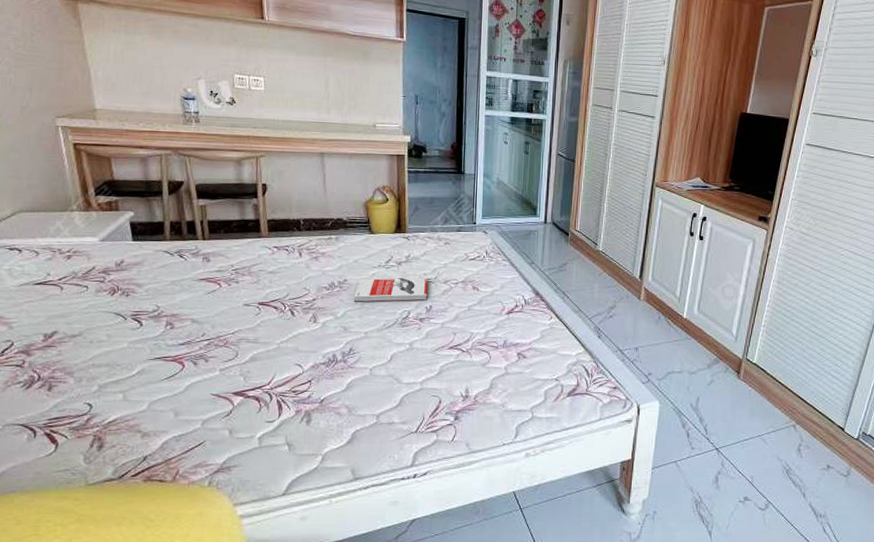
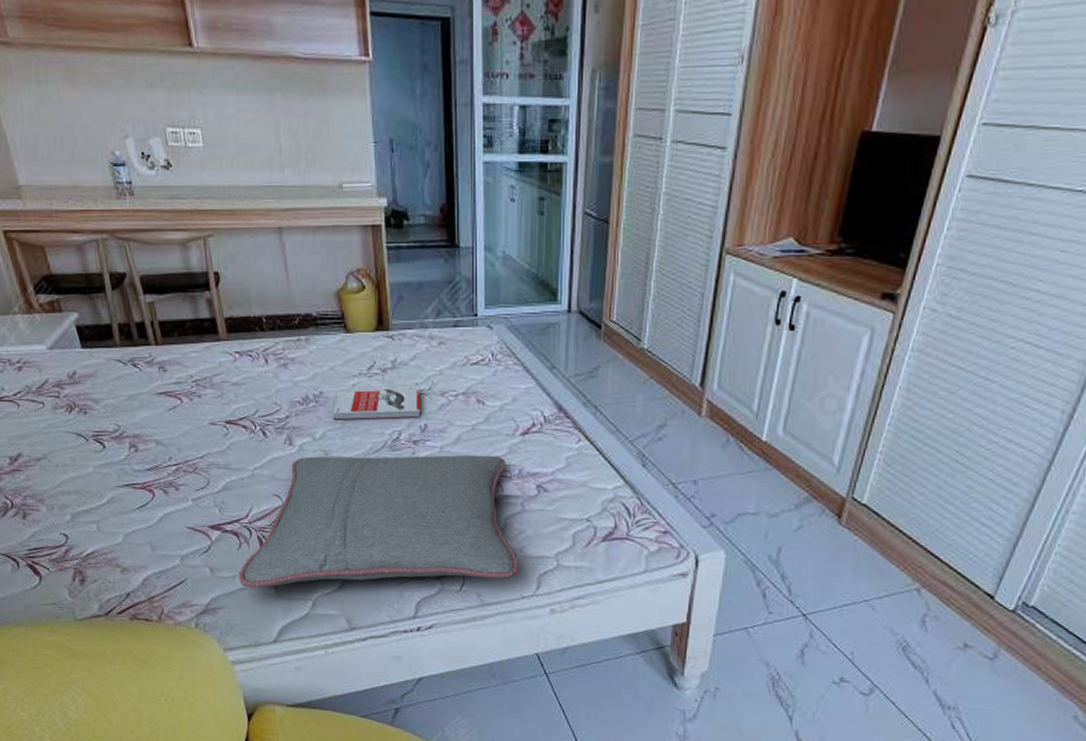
pillow: none [255,329,501,447] -> present [238,454,519,588]

